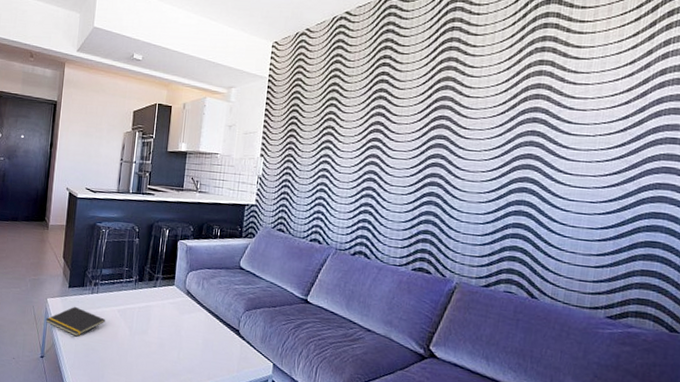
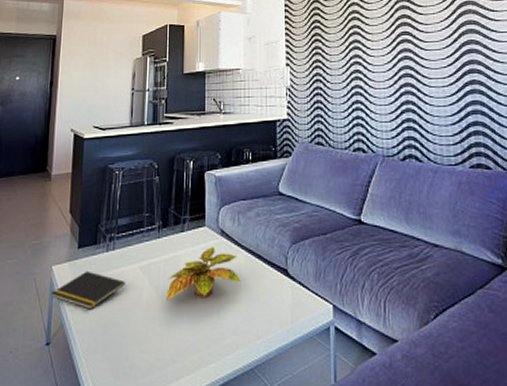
plant: none [137,302,200,342] -> present [166,245,242,300]

